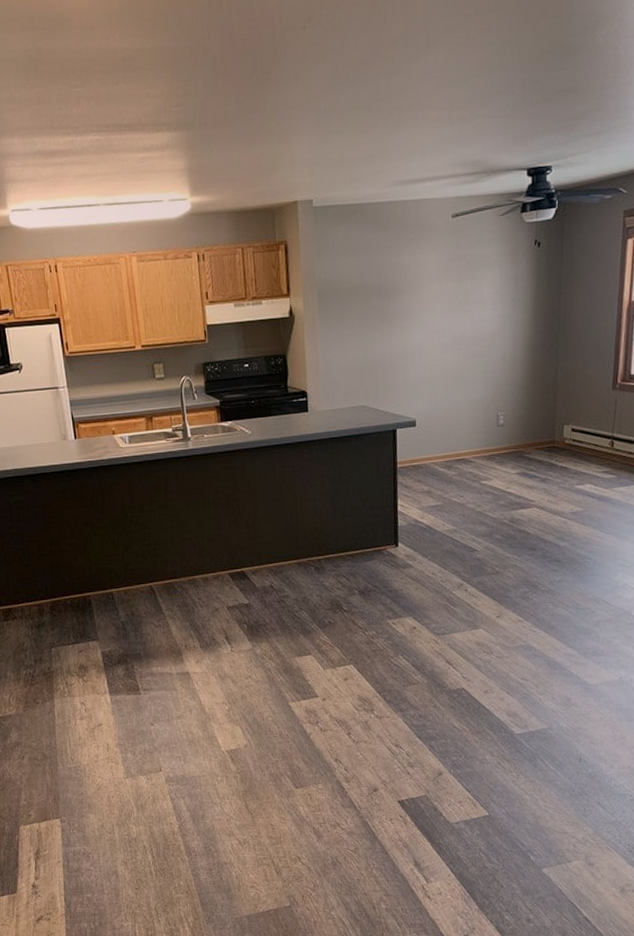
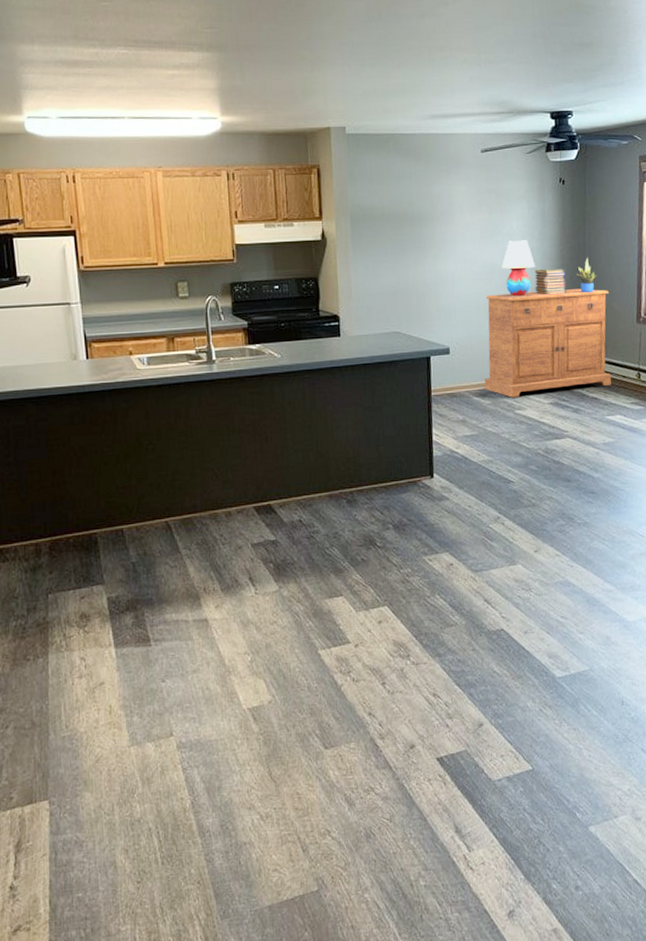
sideboard: none [450,356,583,468] -> present [484,289,612,398]
table lamp: none [470,307,506,367] -> present [501,240,535,297]
book stack: none [504,336,539,364] -> present [534,268,567,295]
potted plant: none [548,322,571,361] -> present [575,257,597,293]

